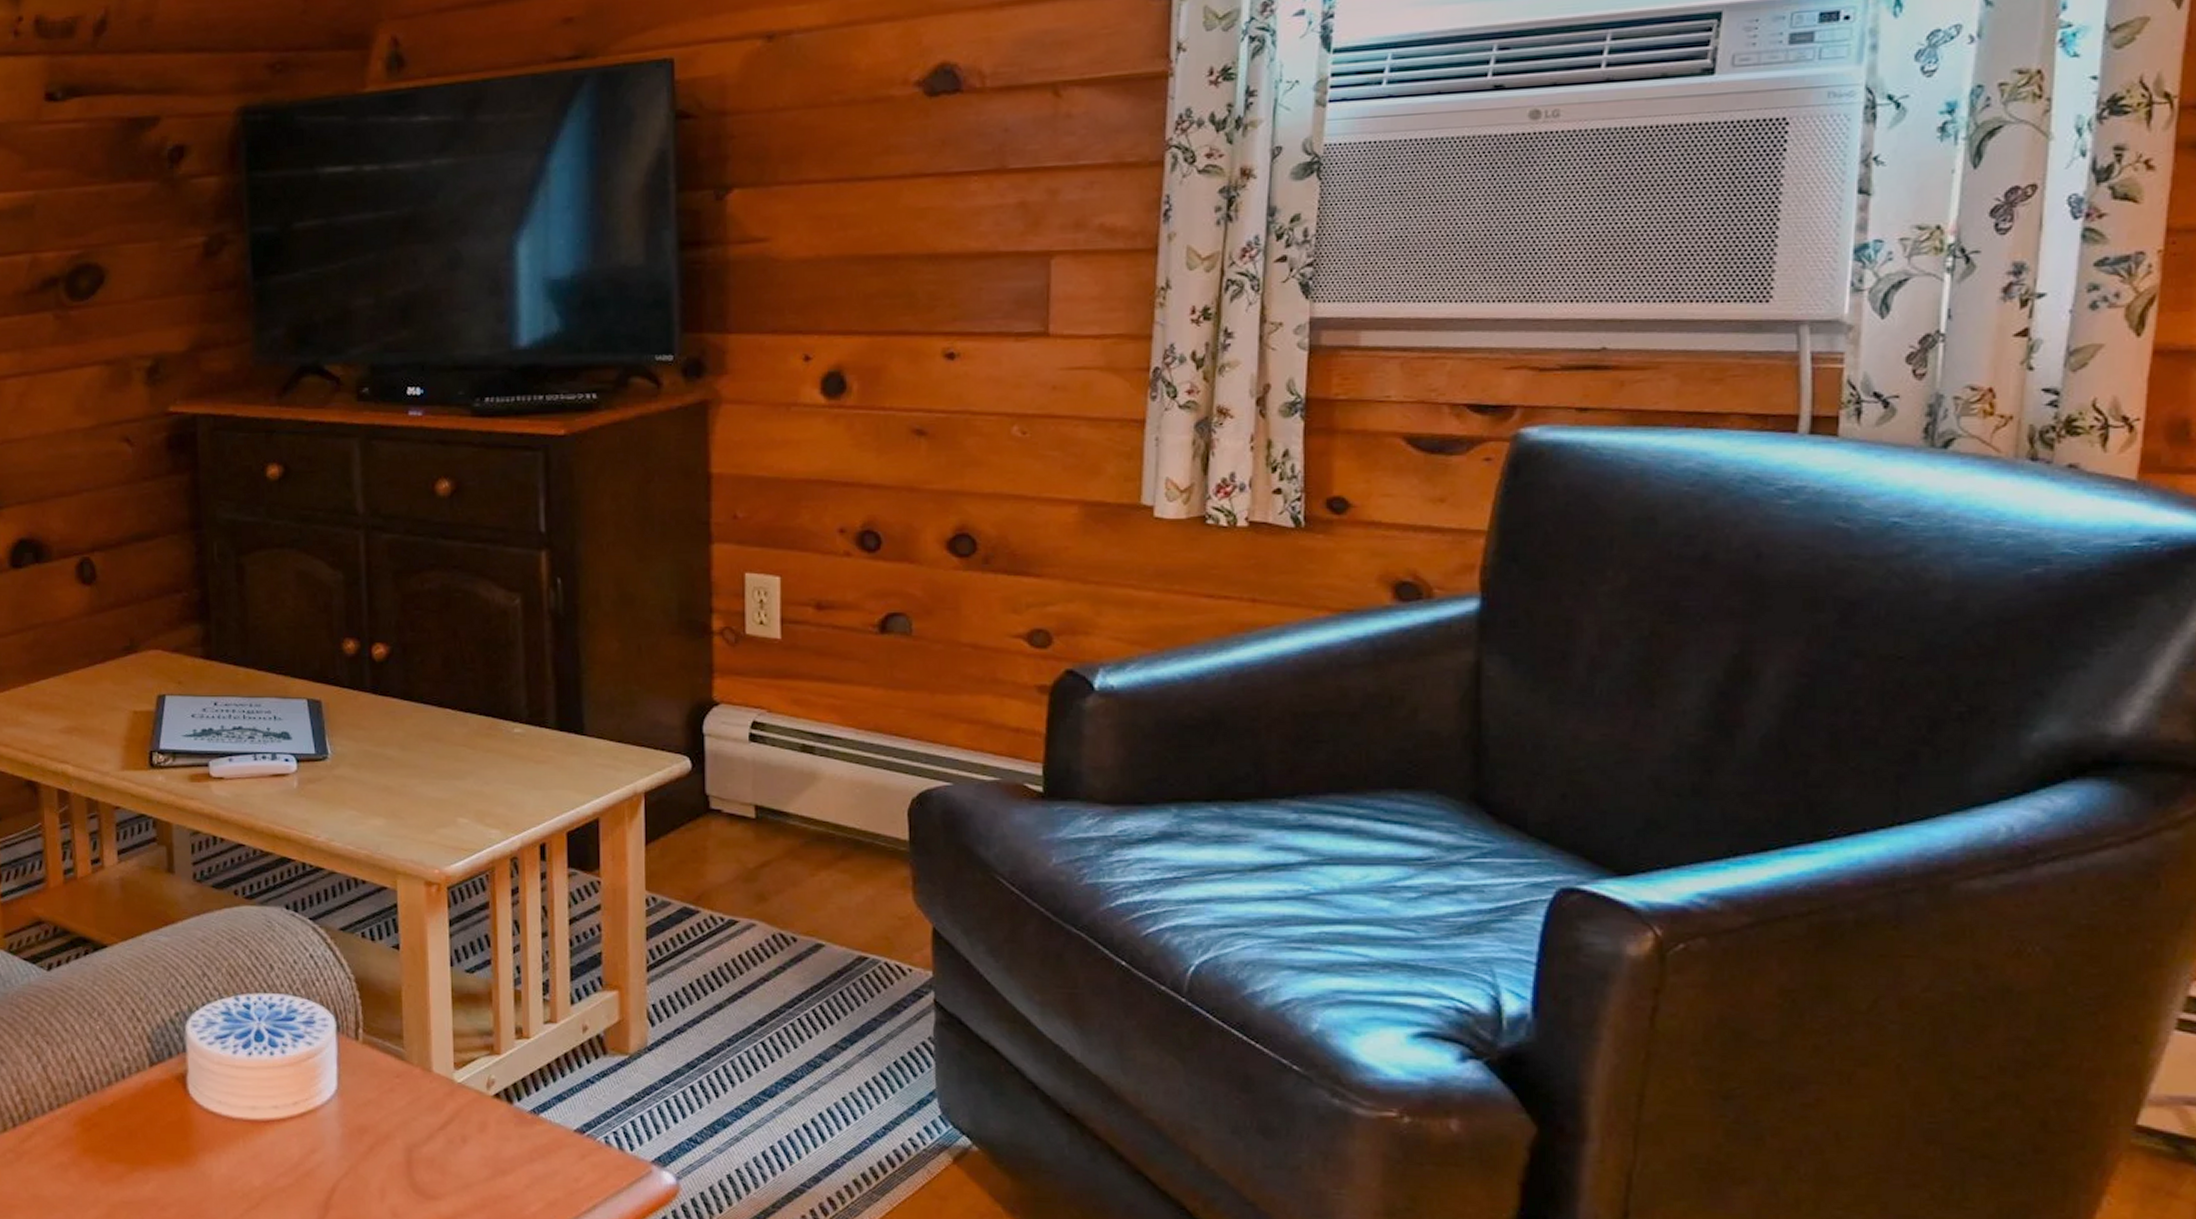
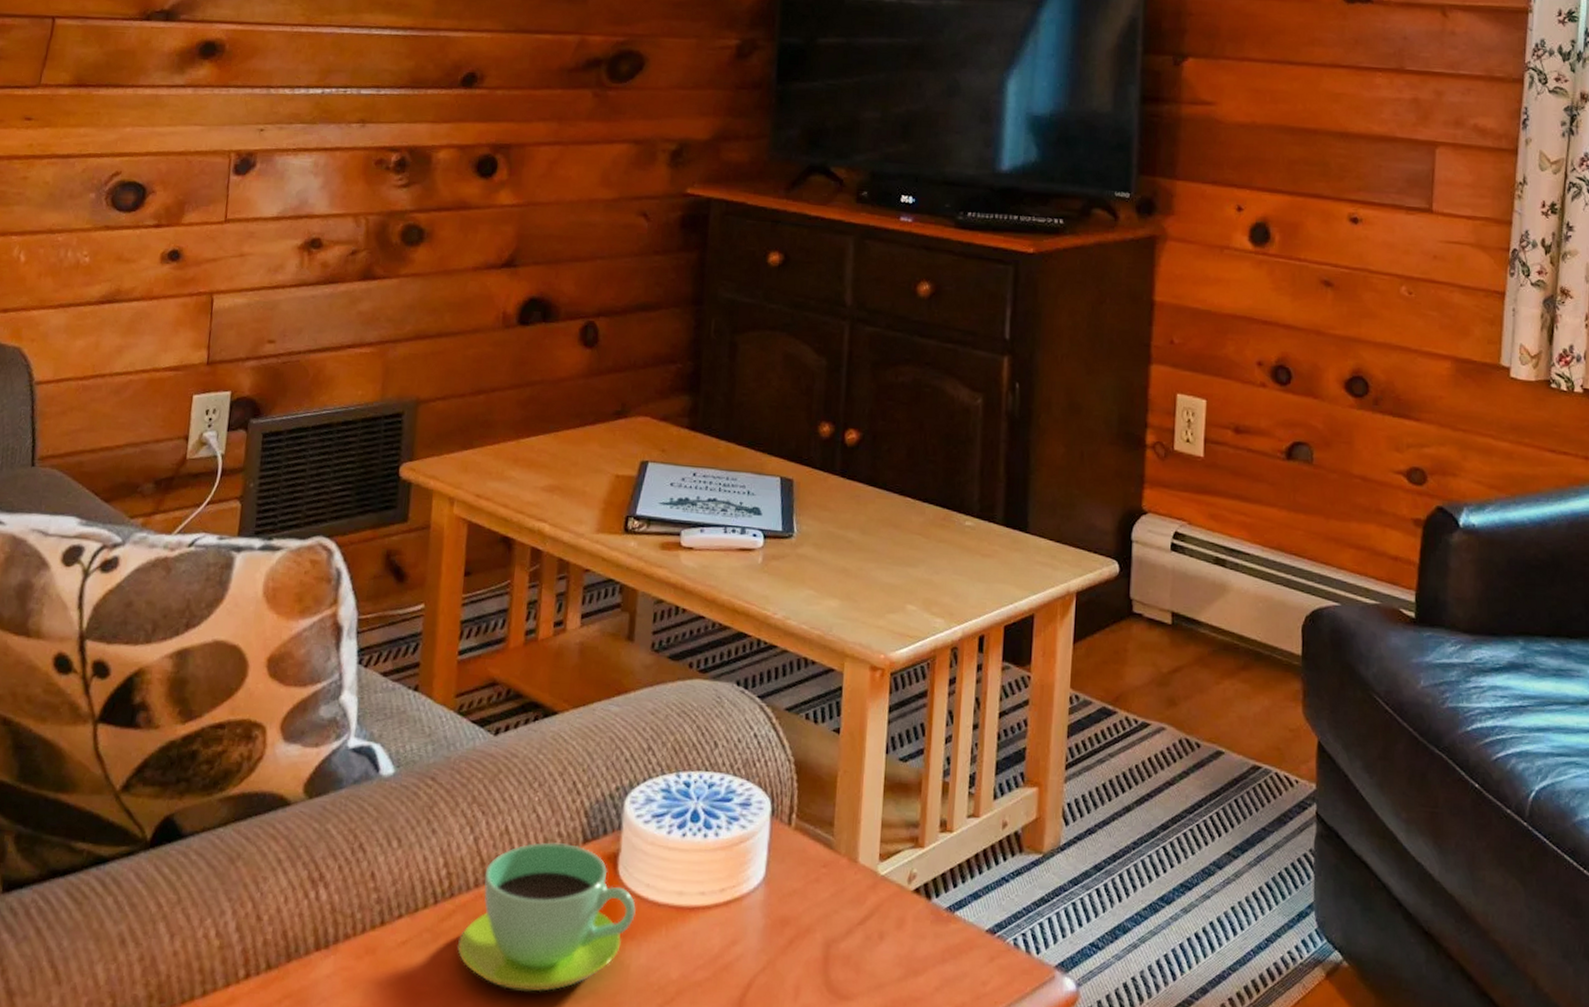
cup: none [40,1067,211,1202] -> present [457,842,636,992]

